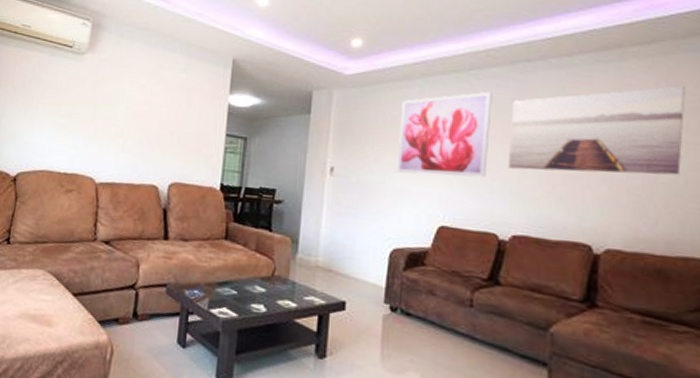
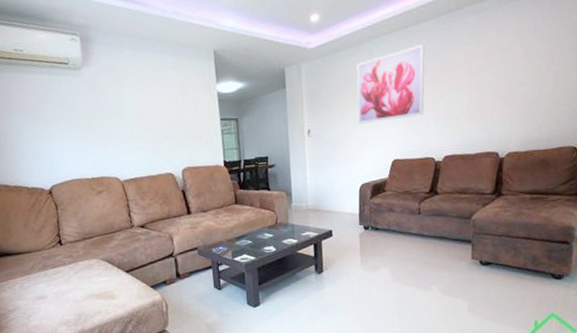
wall art: present [507,86,686,175] -> none [439,14,563,105]

